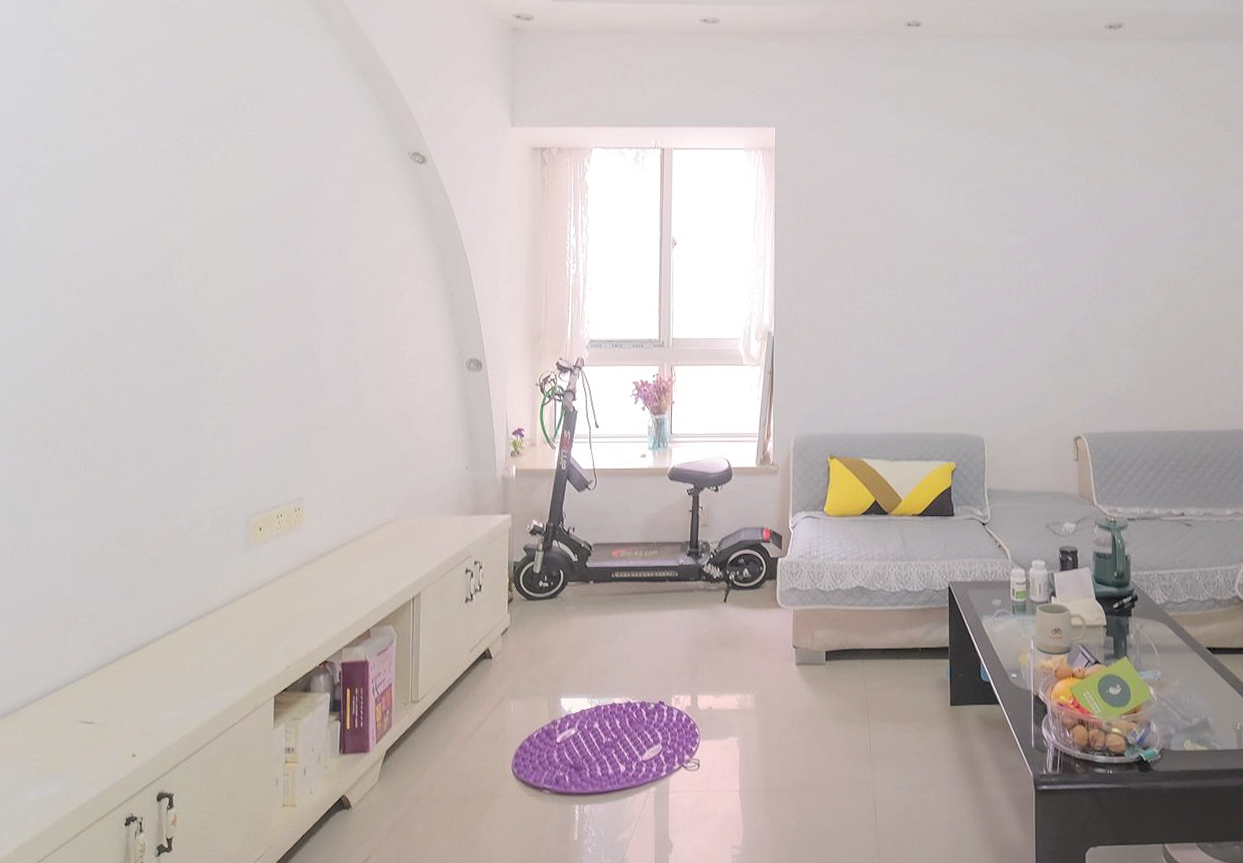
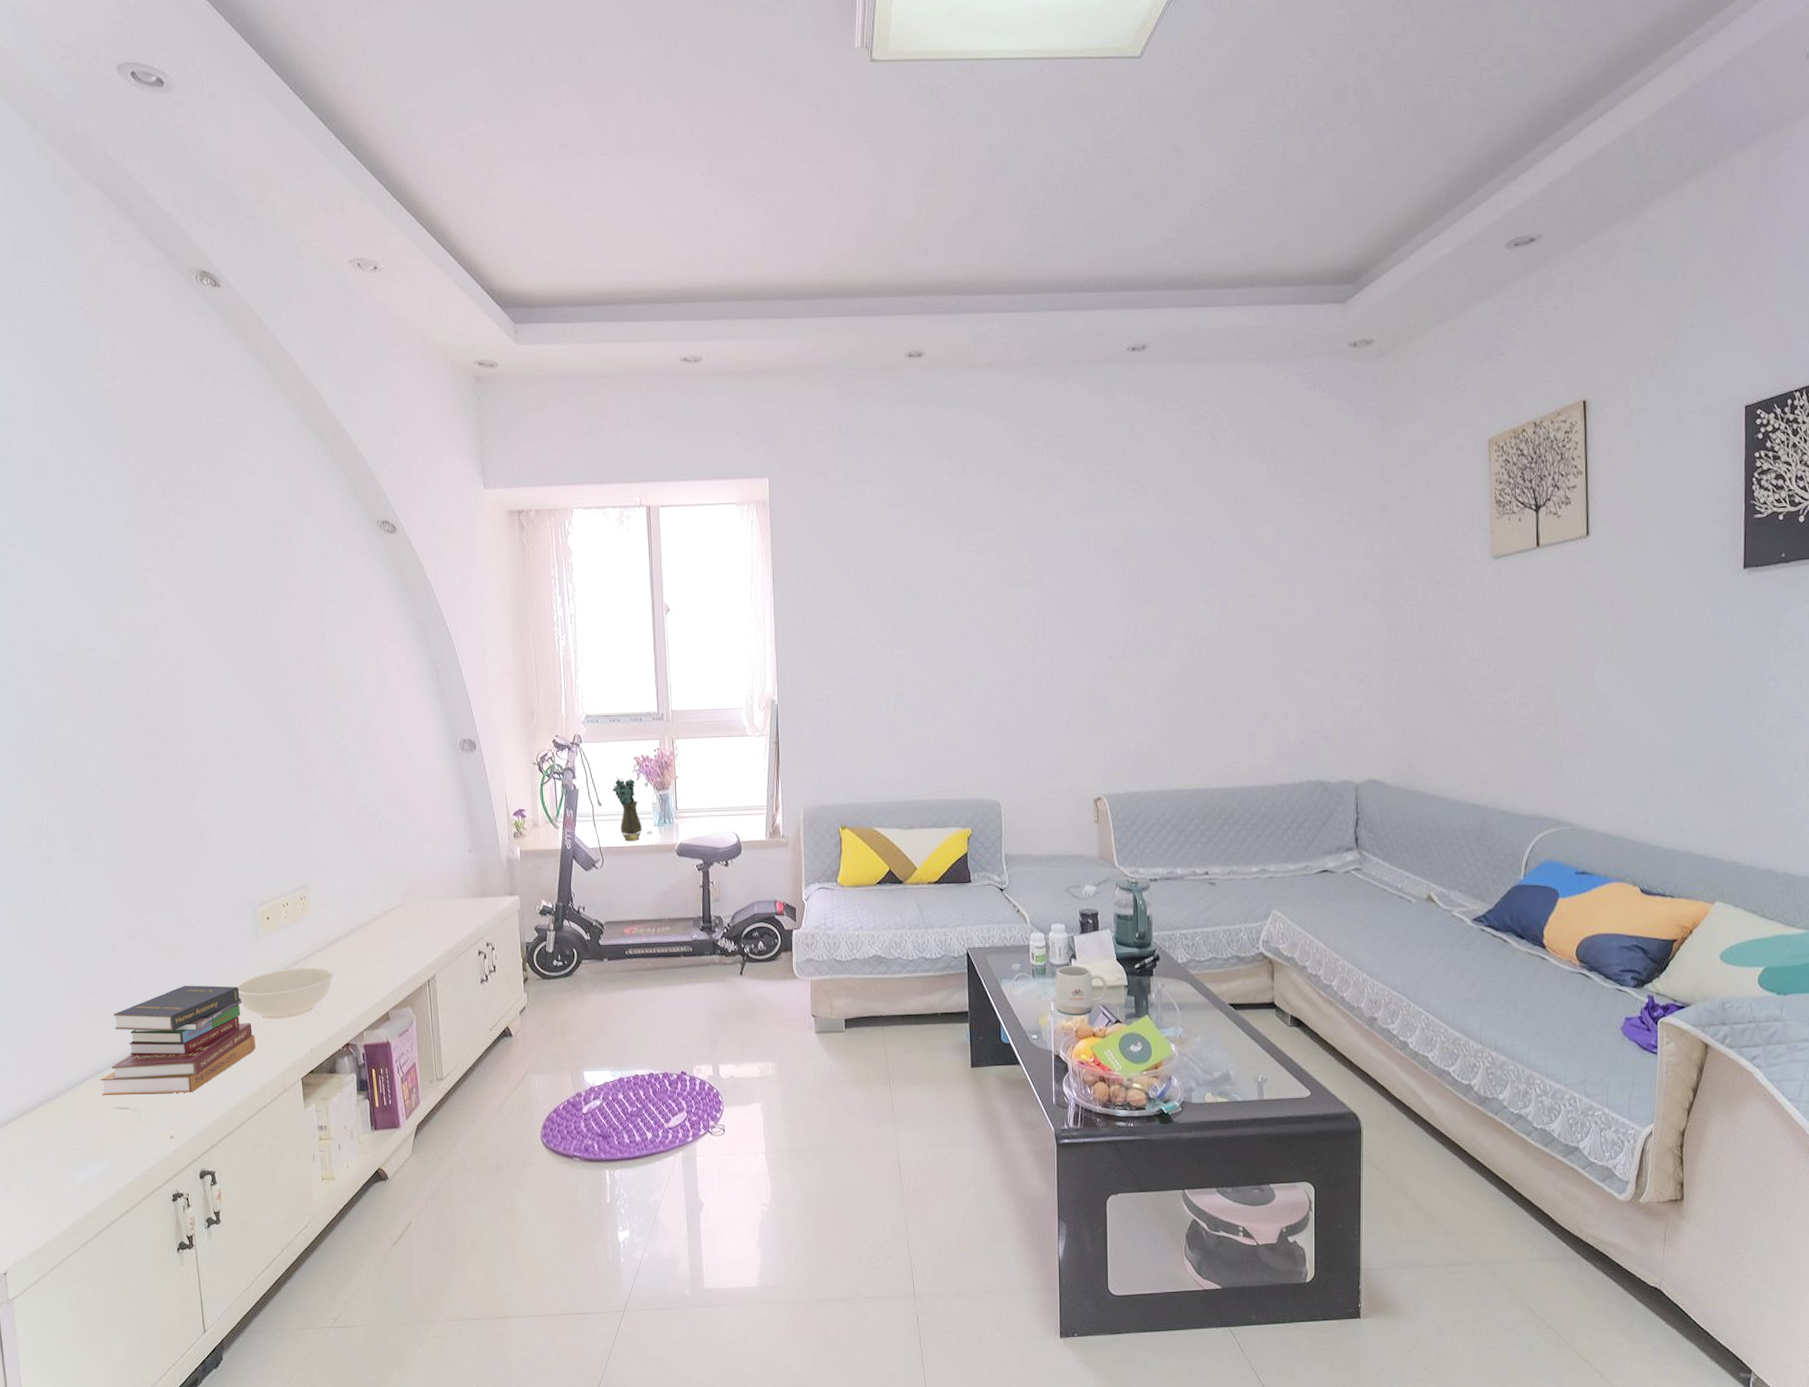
books: none [69,595,232,709] -> present [100,985,256,1095]
bowl: none [220,580,319,633] -> present [236,967,334,1019]
vase: none [611,400,637,464] -> present [613,776,643,842]

